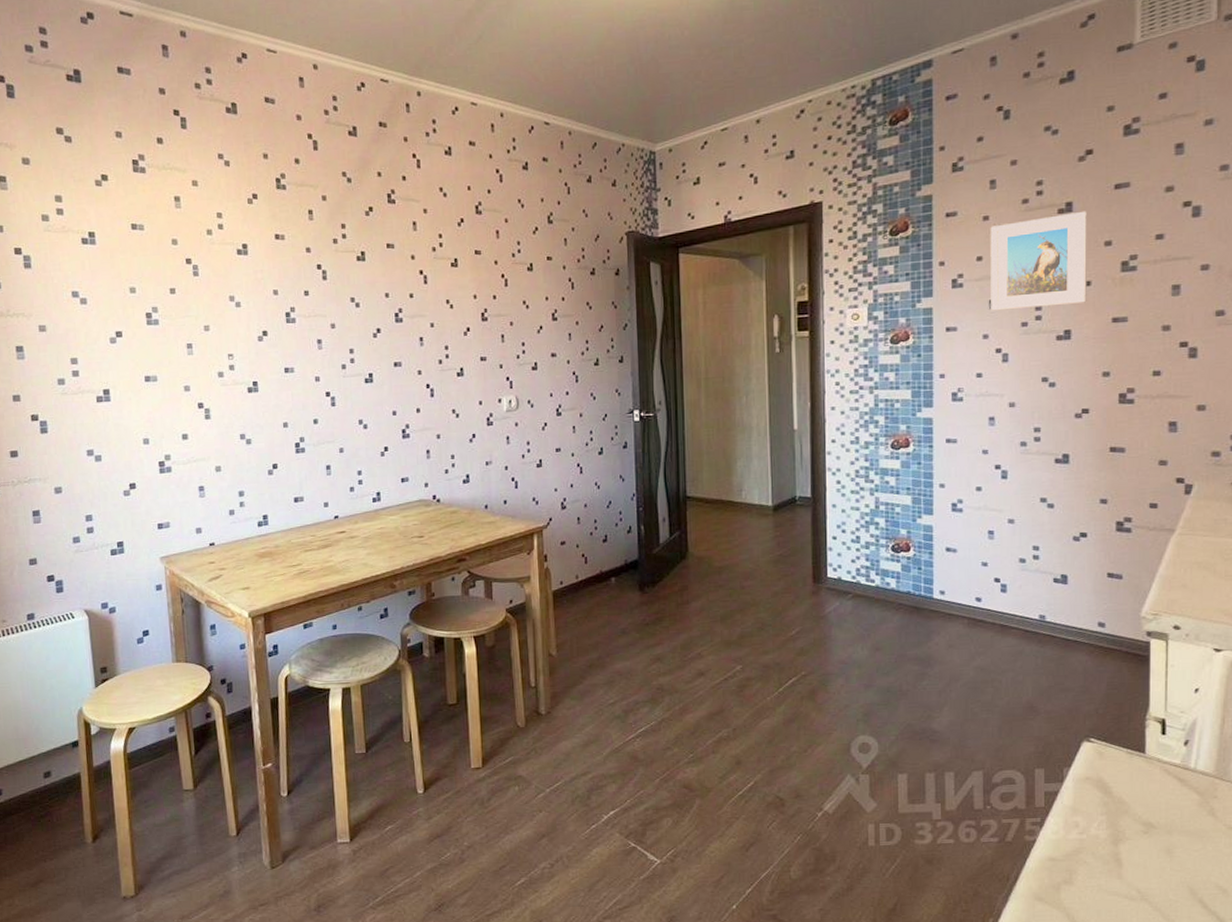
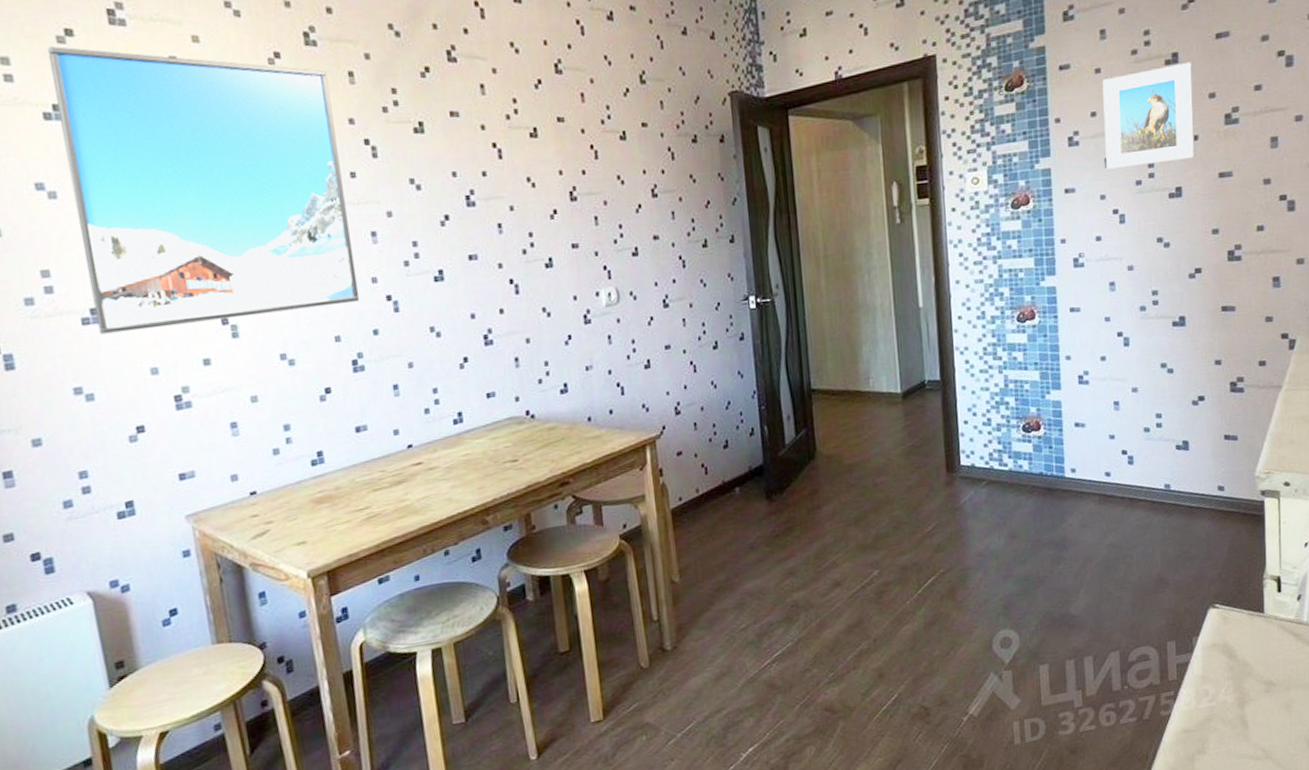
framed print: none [88,188,305,410] -> present [47,46,360,335]

